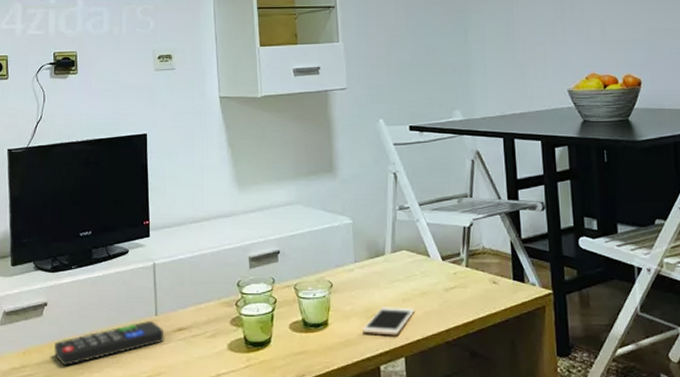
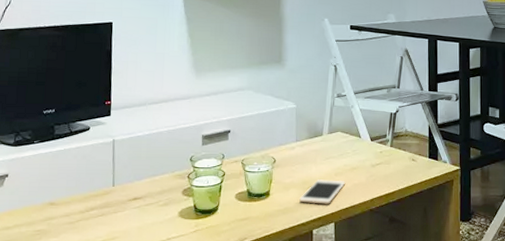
remote control: present [54,321,165,366] -> none [13,191,121,231]

